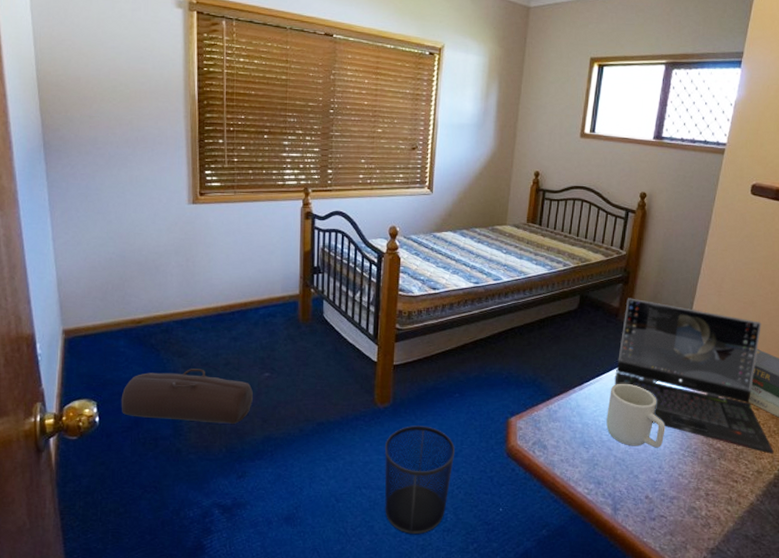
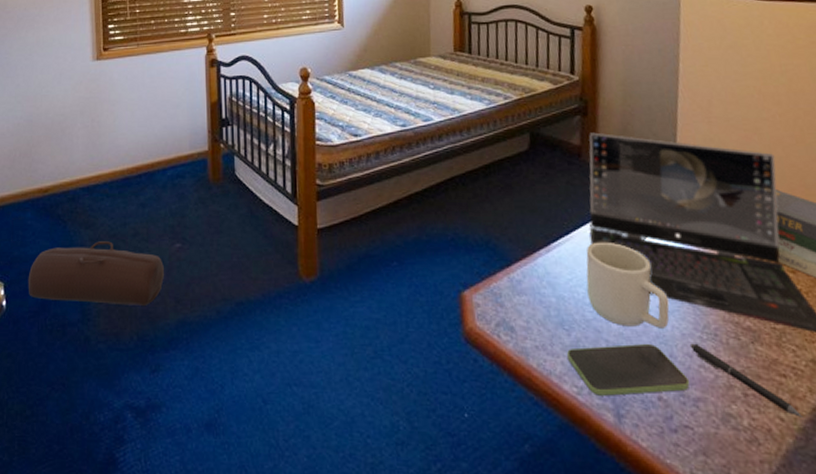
waste bin: present [384,425,455,535] -> none [315,304,400,449]
phone: none [583,459,670,495] -> present [566,344,690,396]
pen: none [674,458,744,509] -> present [689,343,804,418]

